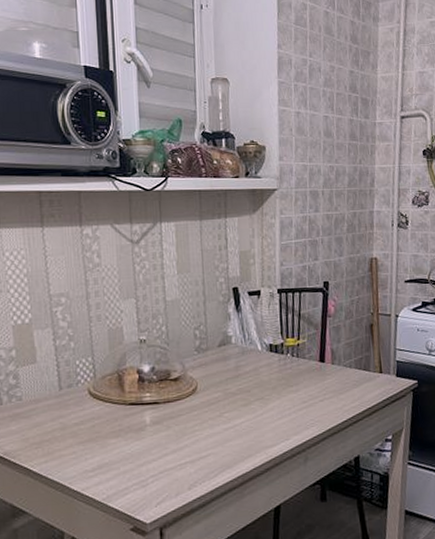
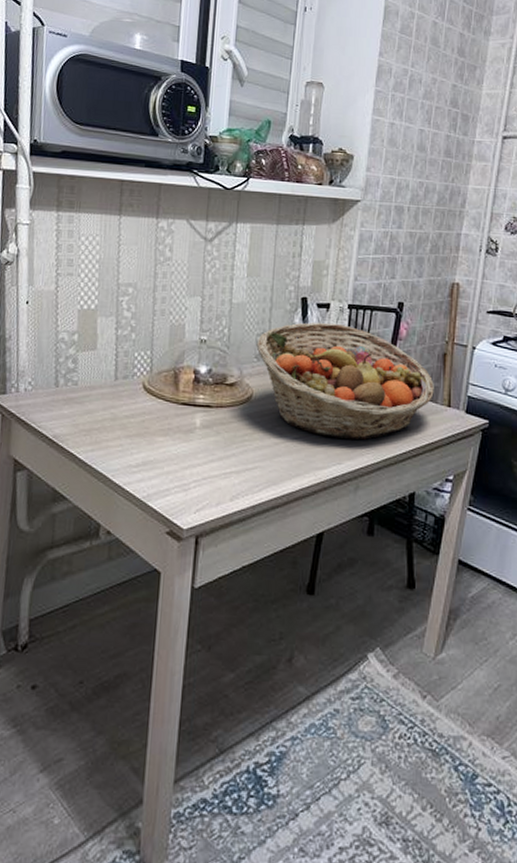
fruit basket: none [195,309,366,416] -> present [256,322,434,440]

